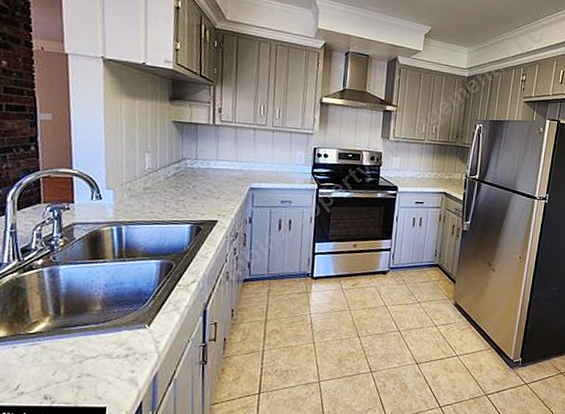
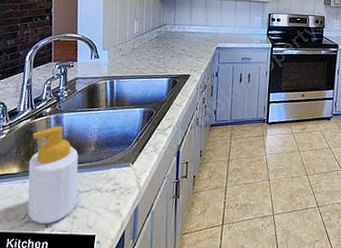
soap bottle: none [18,280,82,395] -> present [27,125,79,224]

